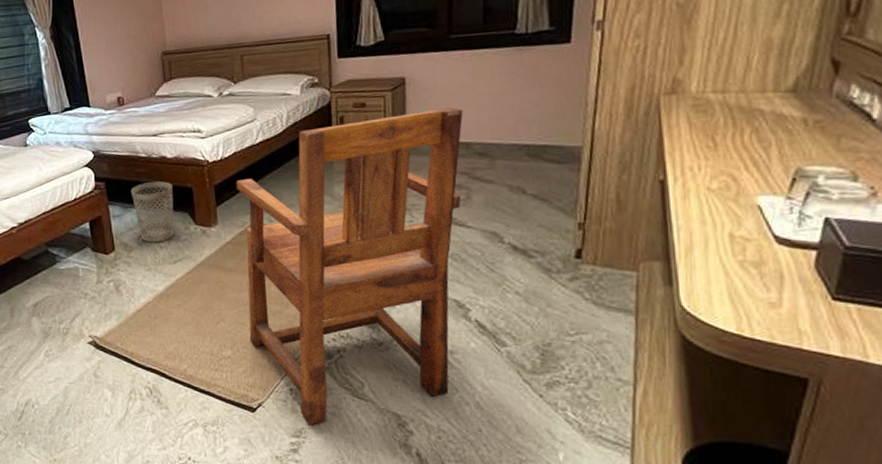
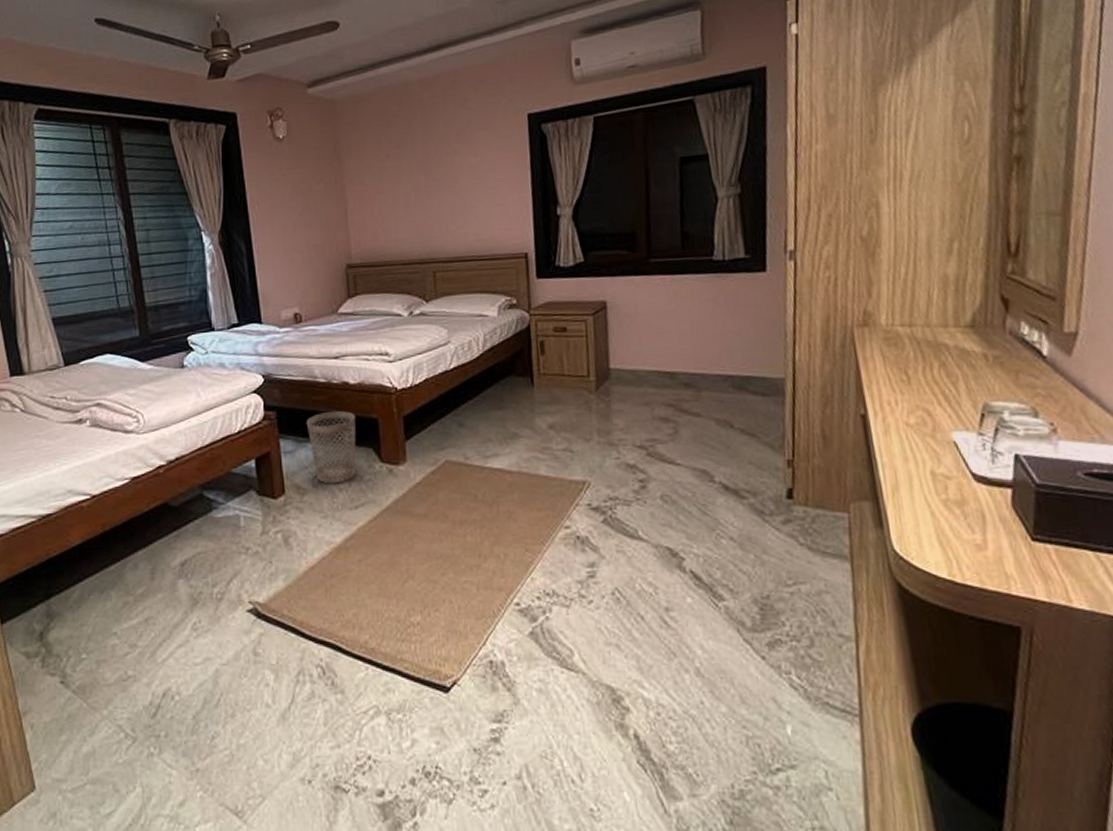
armchair: present [236,107,463,425] -> none [428,334,669,706]

